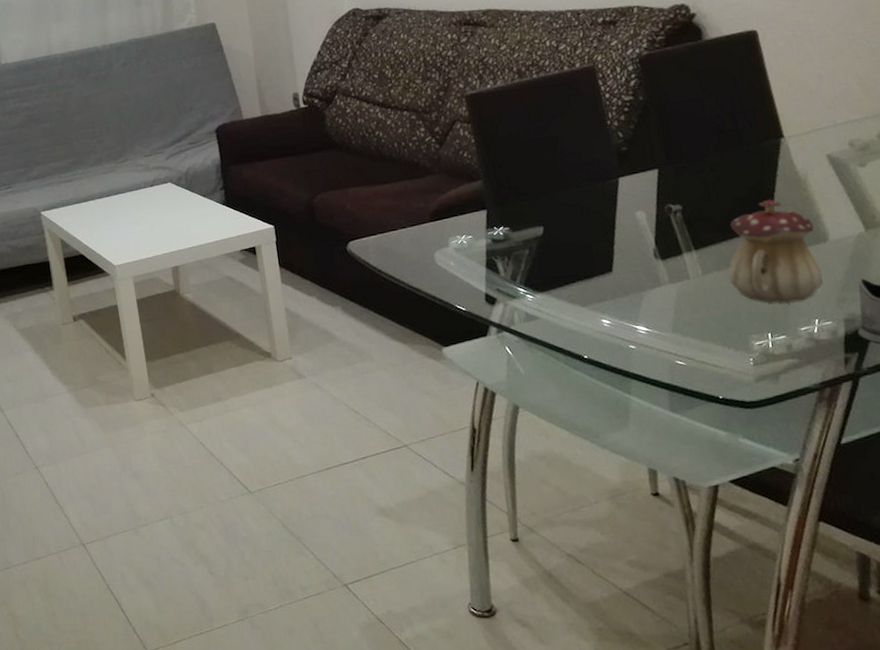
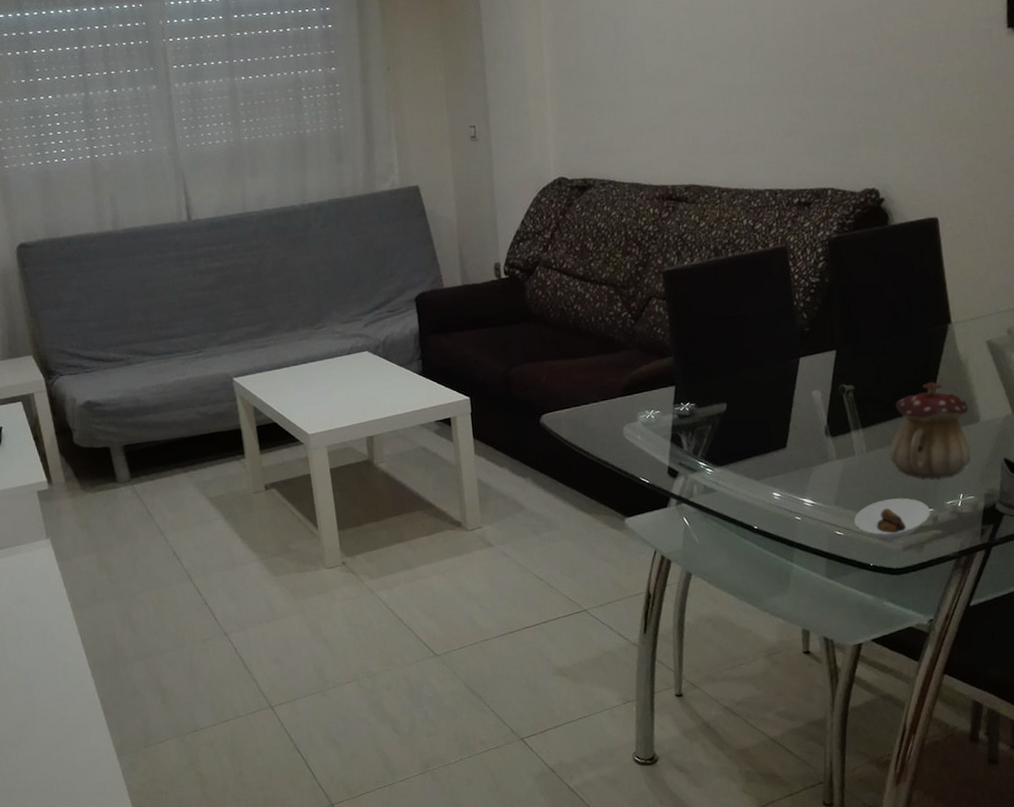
saucer: none [696,324,783,372] -> present [854,498,930,542]

